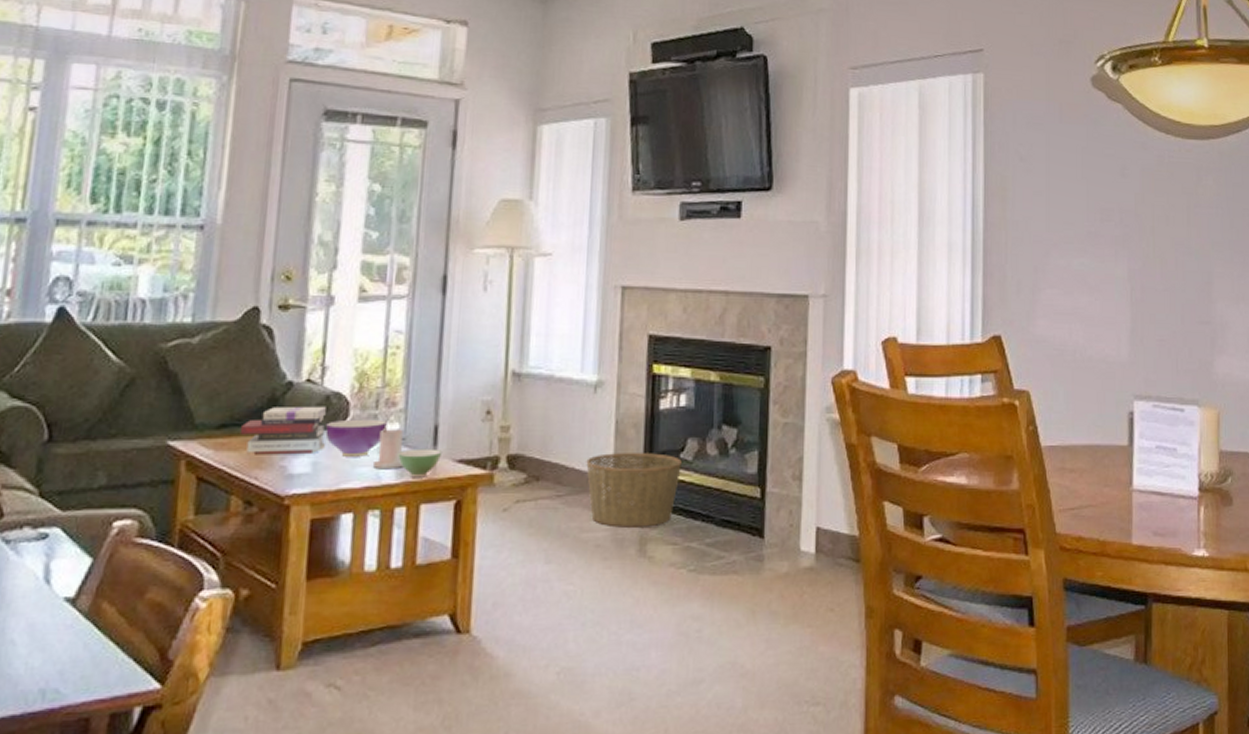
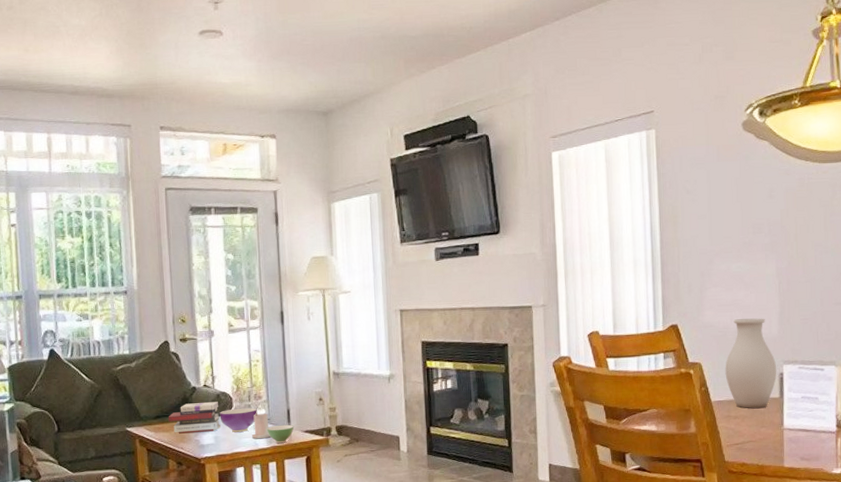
basket: present [586,453,682,528] -> none [388,420,452,470]
vase: none [1060,334,1126,458] -> present [725,318,777,408]

